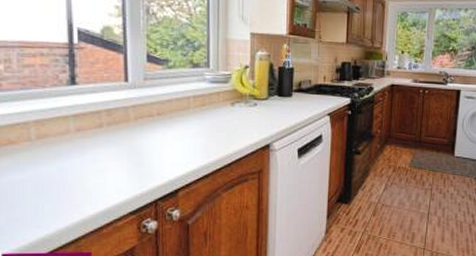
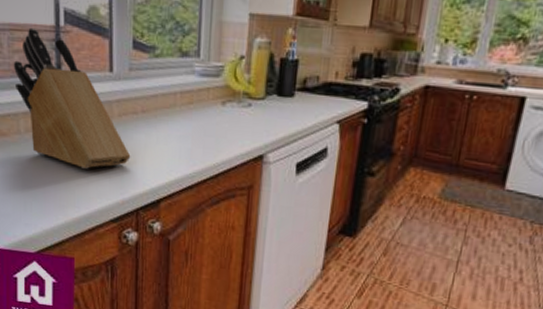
knife block: none [23,44,148,168] -> present [13,27,131,169]

